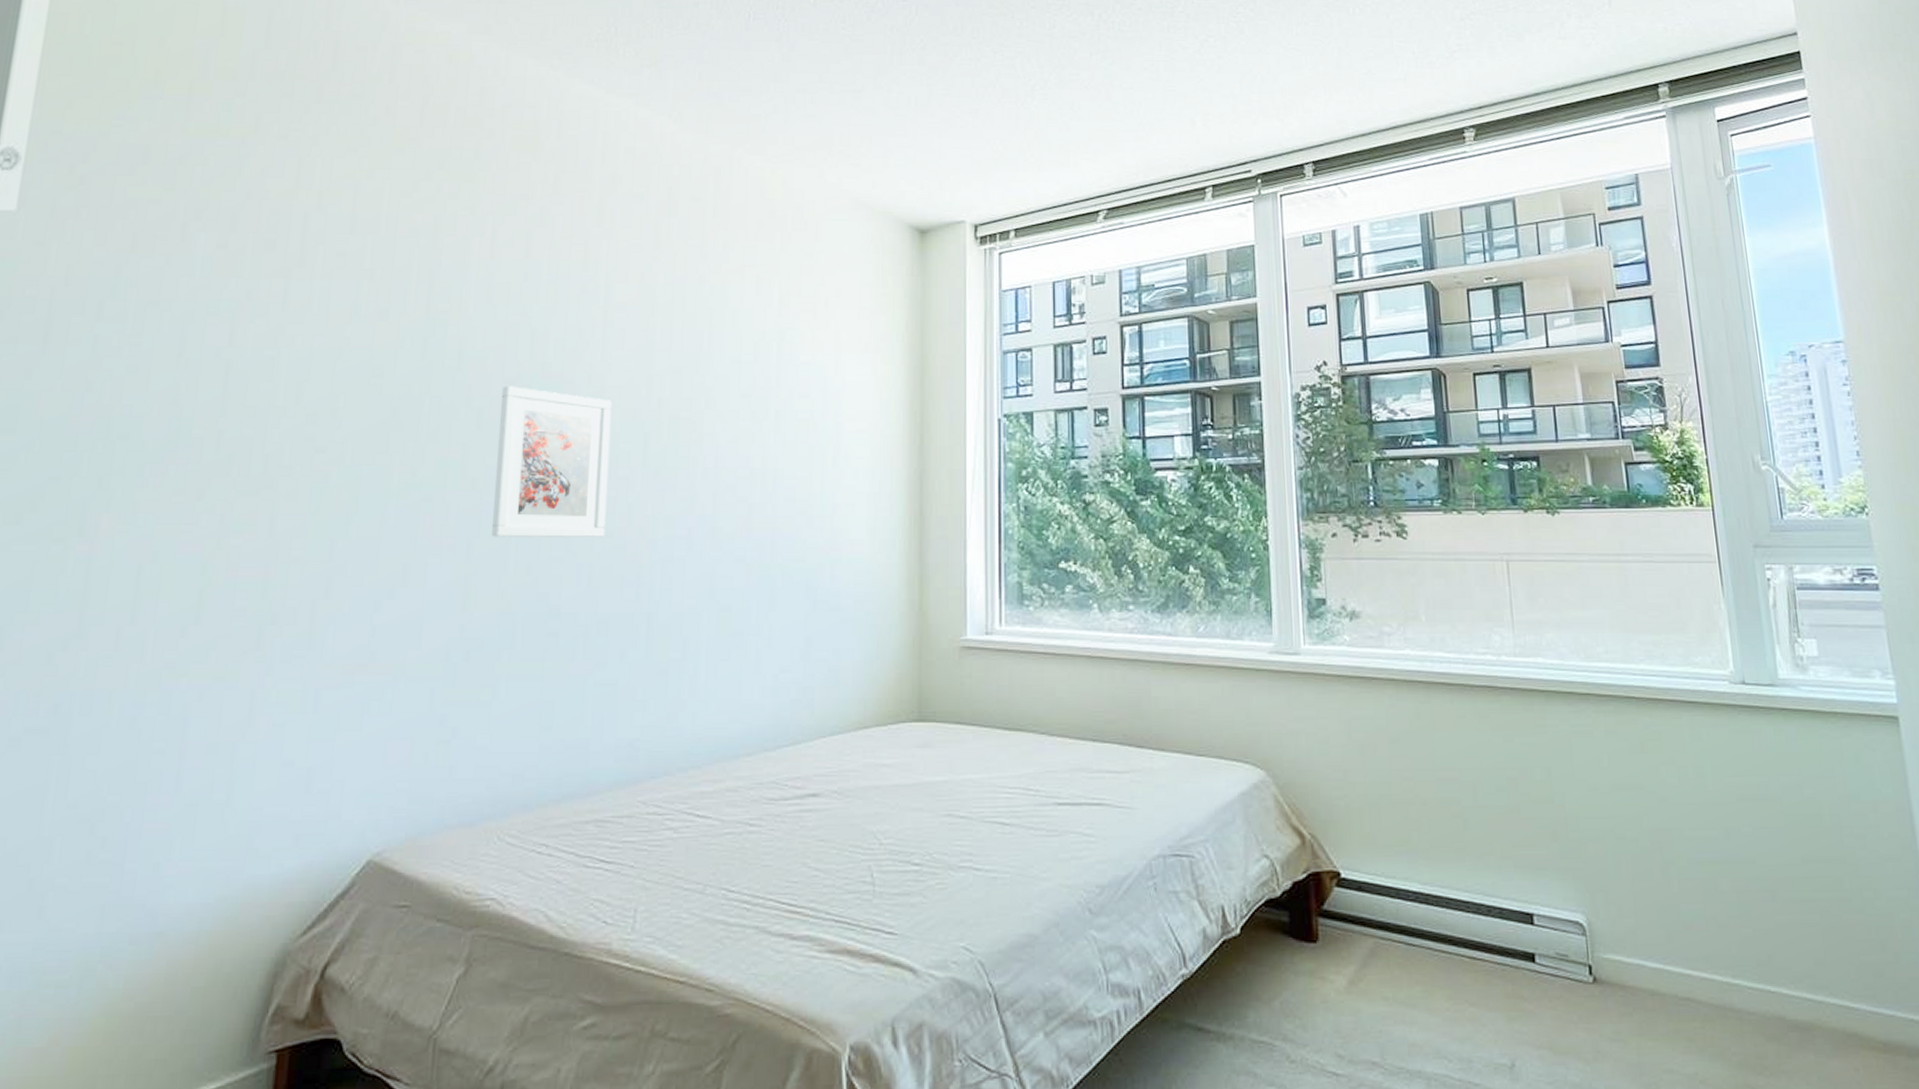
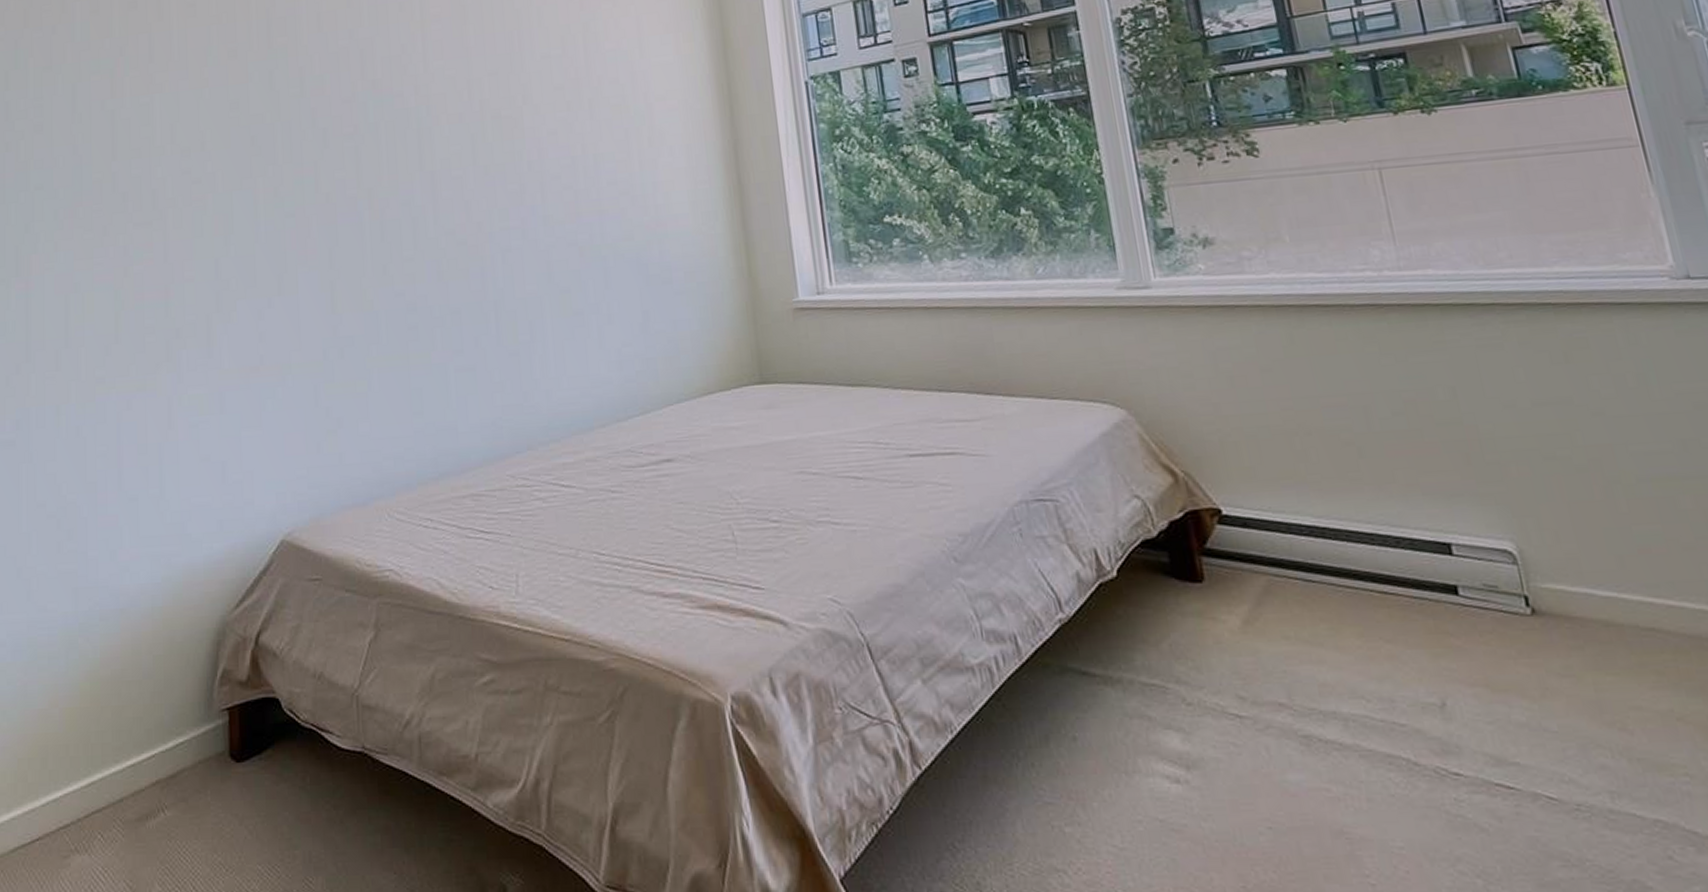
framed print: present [492,386,613,537] -> none [340,104,448,244]

